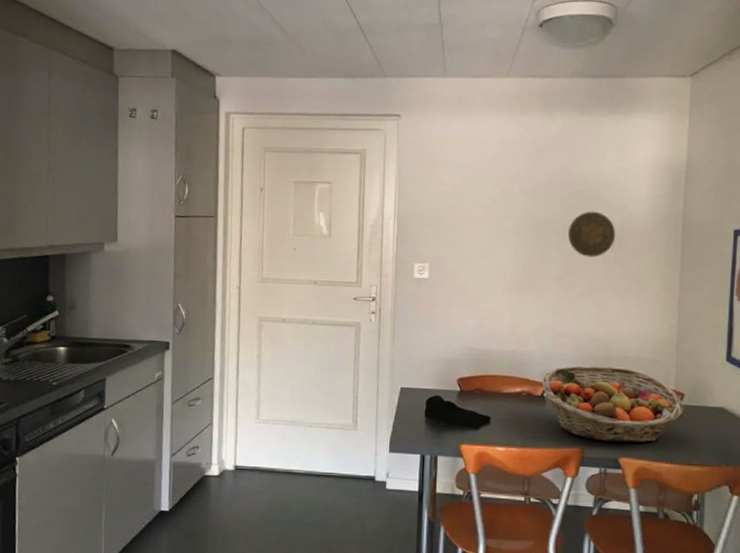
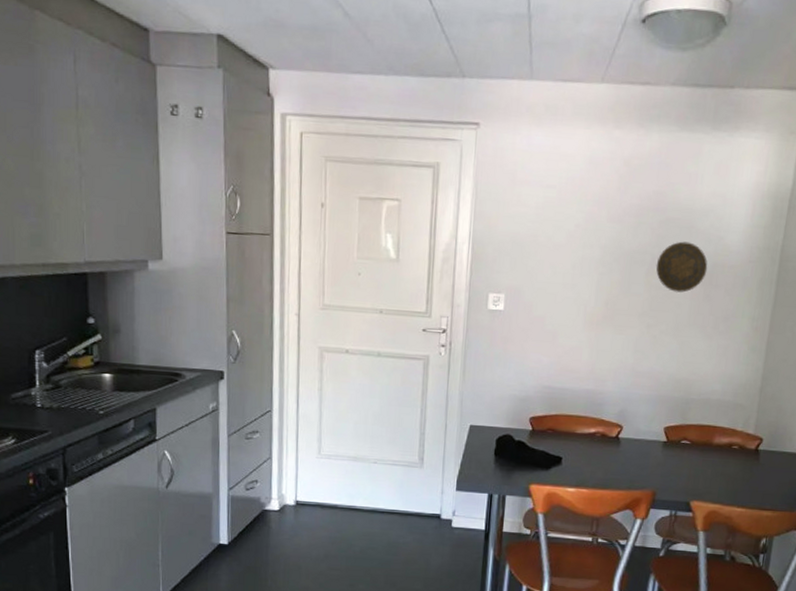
fruit basket: present [542,365,684,443] -> none [617,407,761,487]

